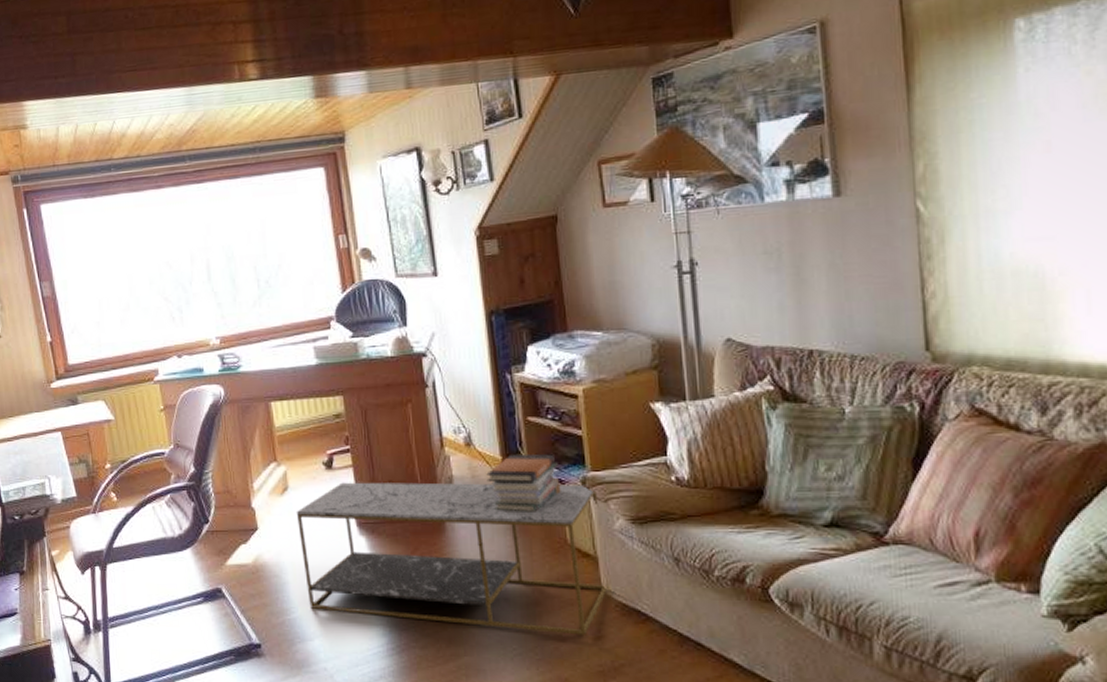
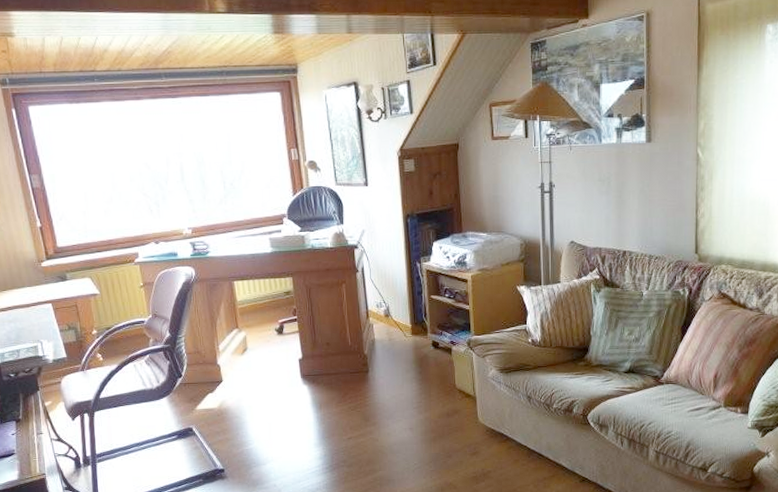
coffee table: present [296,482,608,635] -> none [253,344,482,452]
book stack: present [486,454,561,512] -> none [400,323,453,366]

